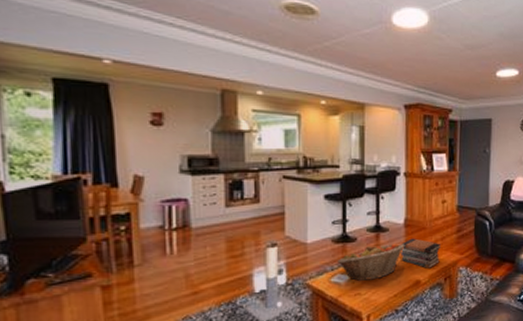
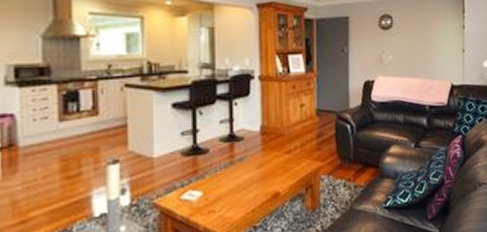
fruit basket: present [337,243,405,281] -> none [188,152,262,197]
book stack: present [401,238,442,268] -> none [258,146,301,179]

